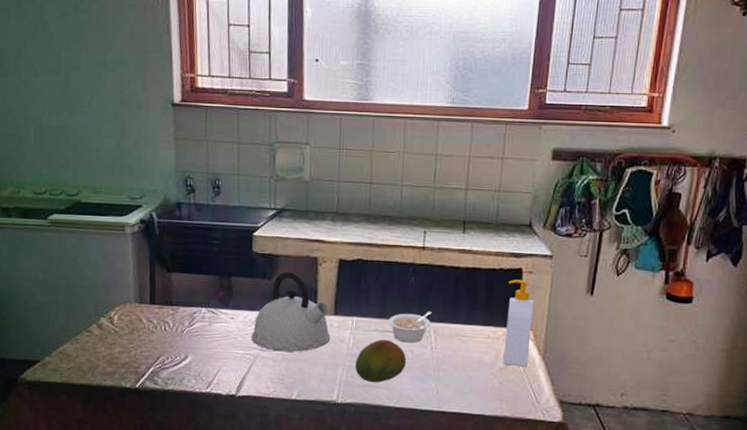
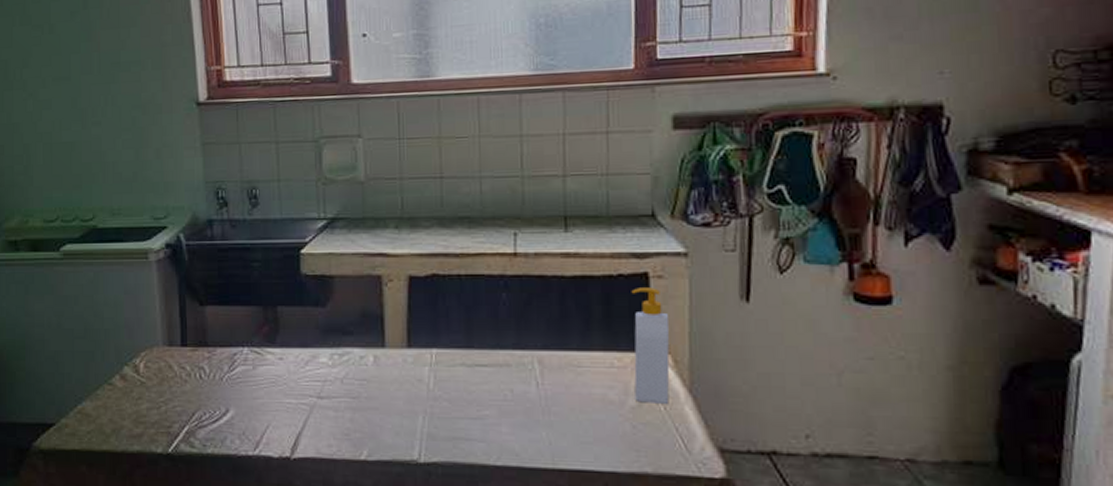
kettle: present [251,271,331,352] -> none [306,295,405,399]
fruit: present [355,339,407,382] -> none [439,375,506,433]
legume: present [388,311,431,343] -> none [478,335,533,379]

